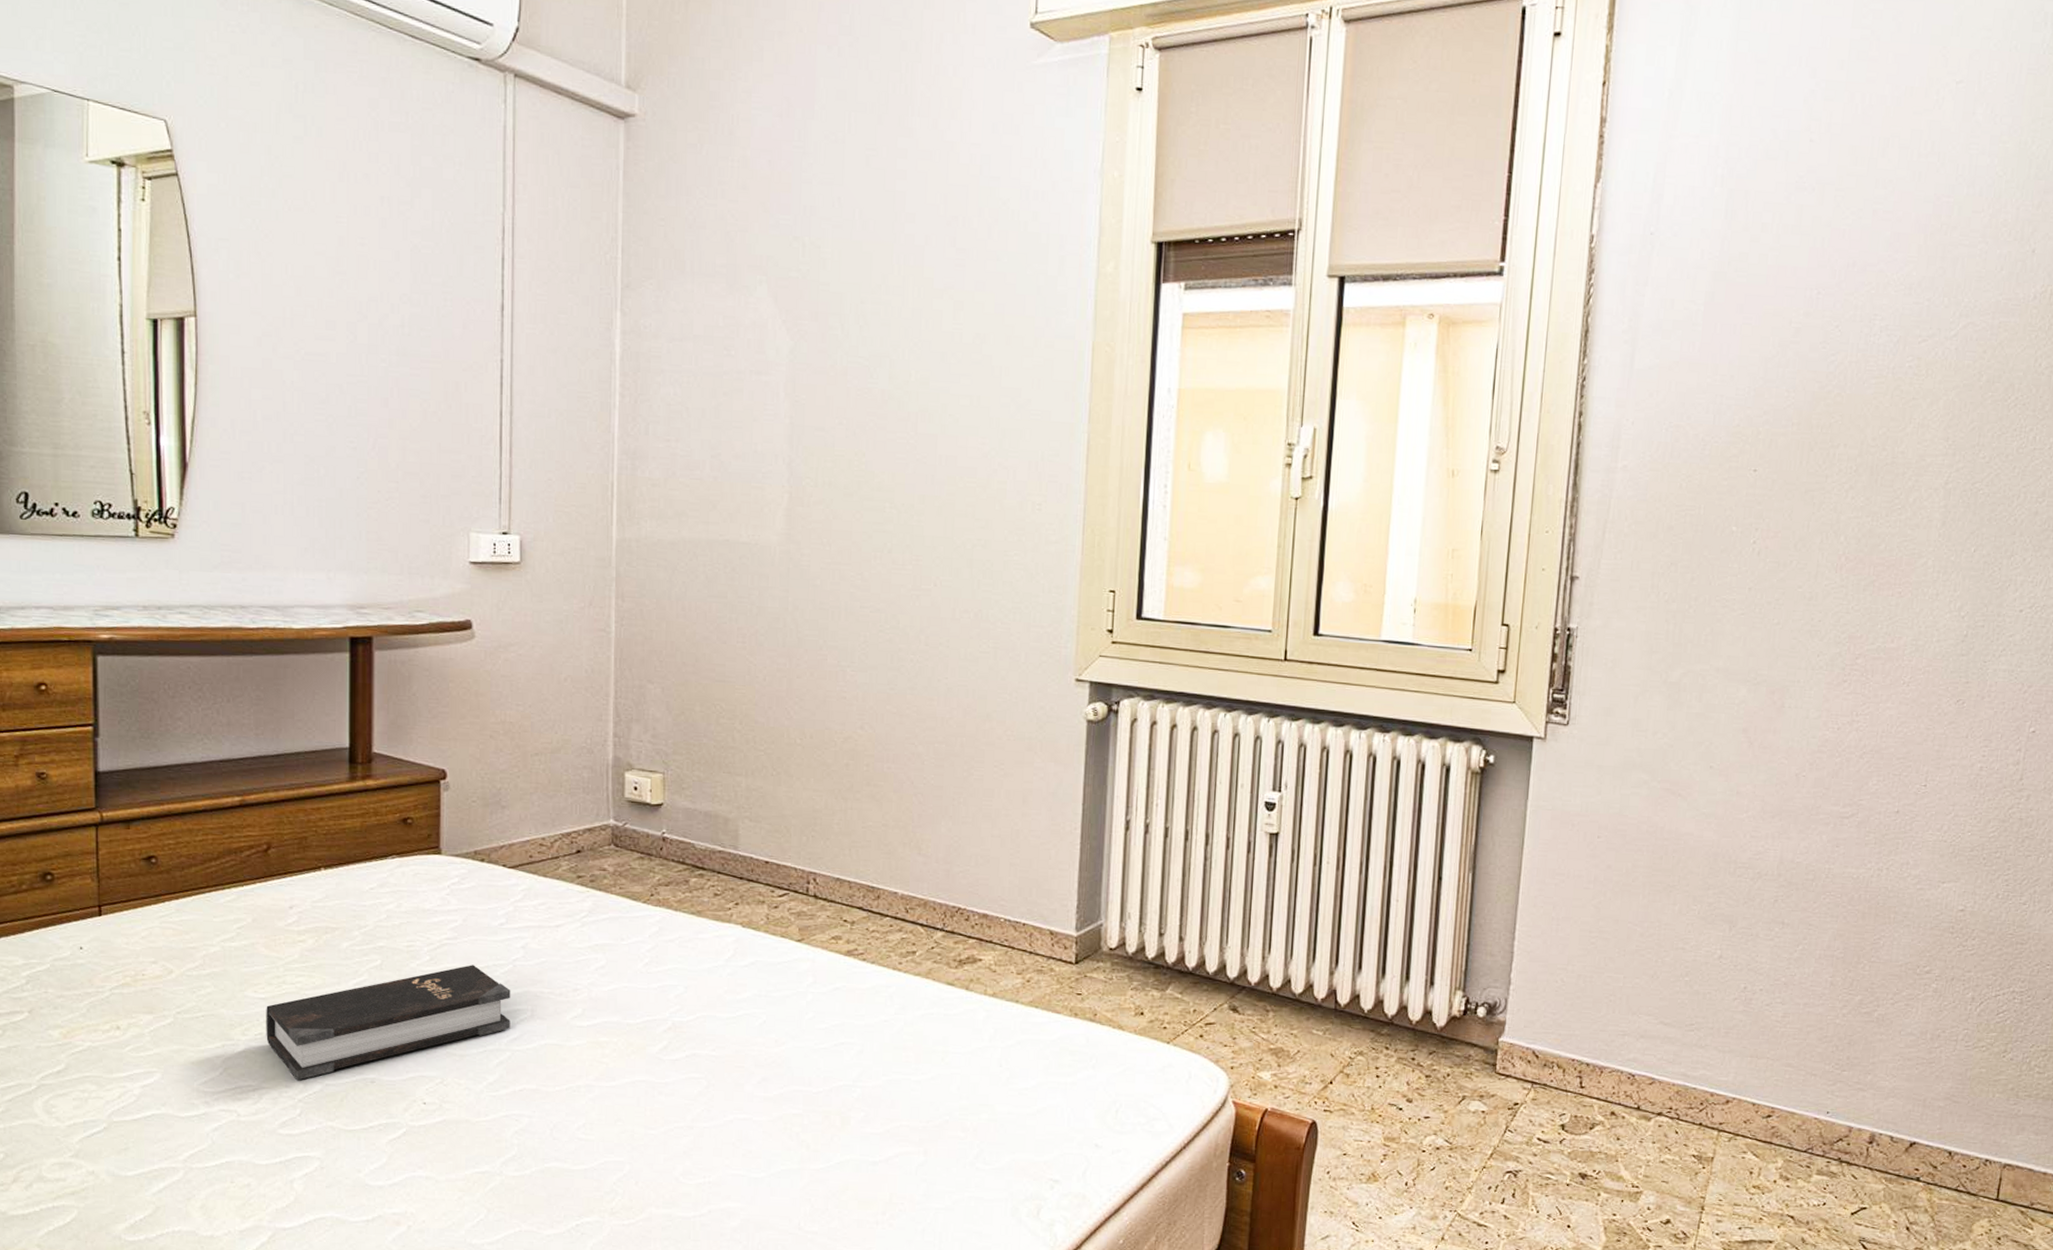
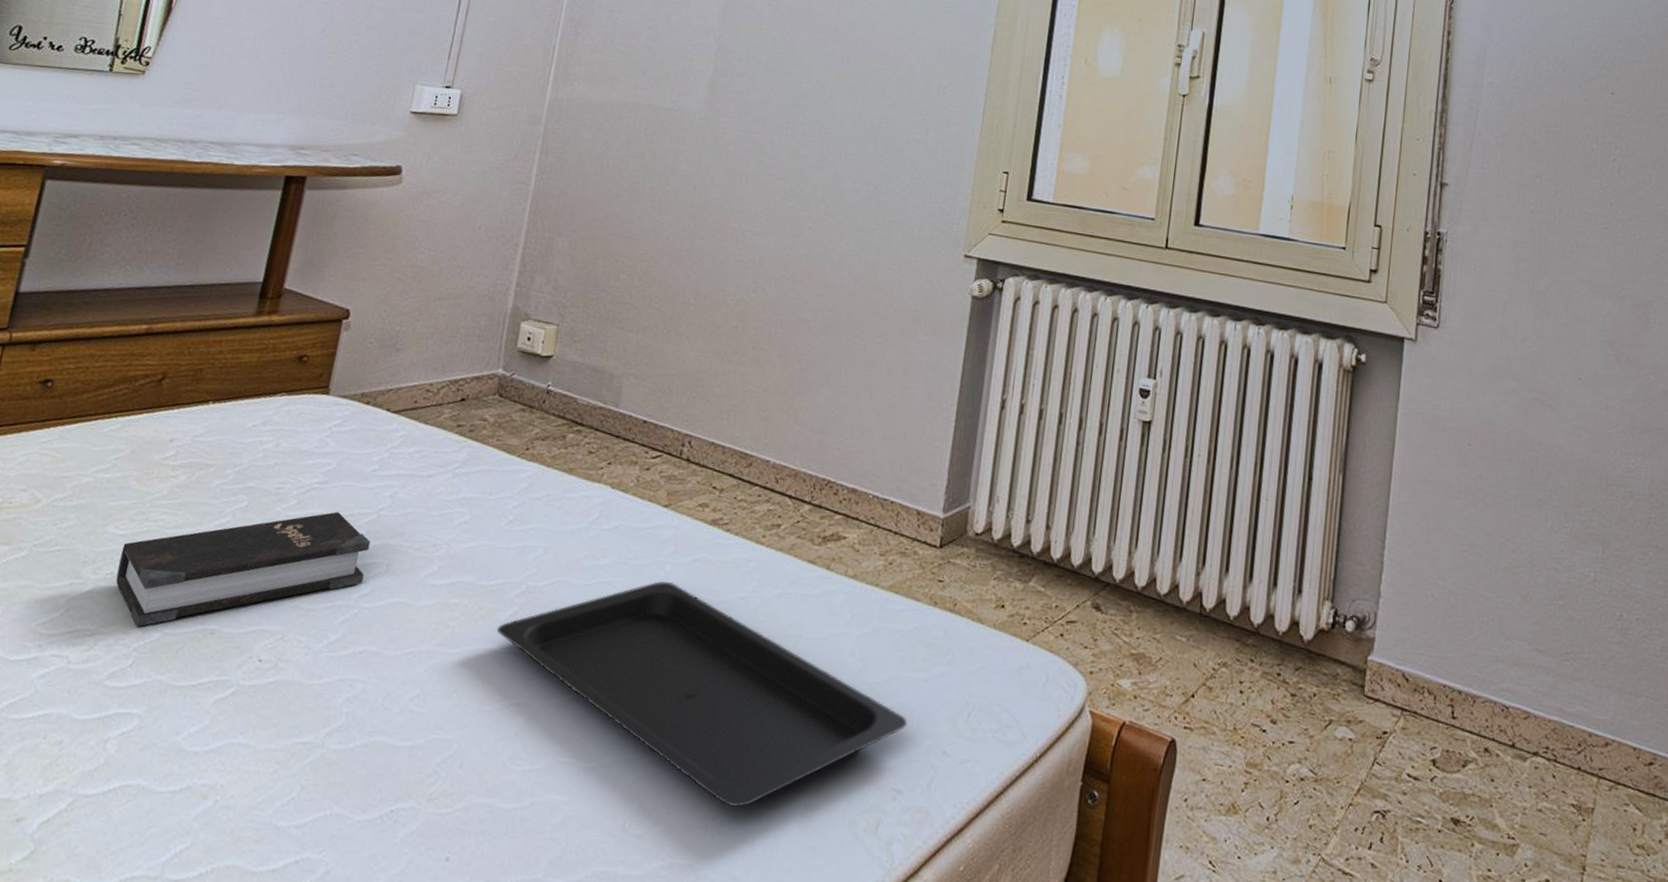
serving tray: none [649,1009,1058,1204] -> present [496,580,907,808]

